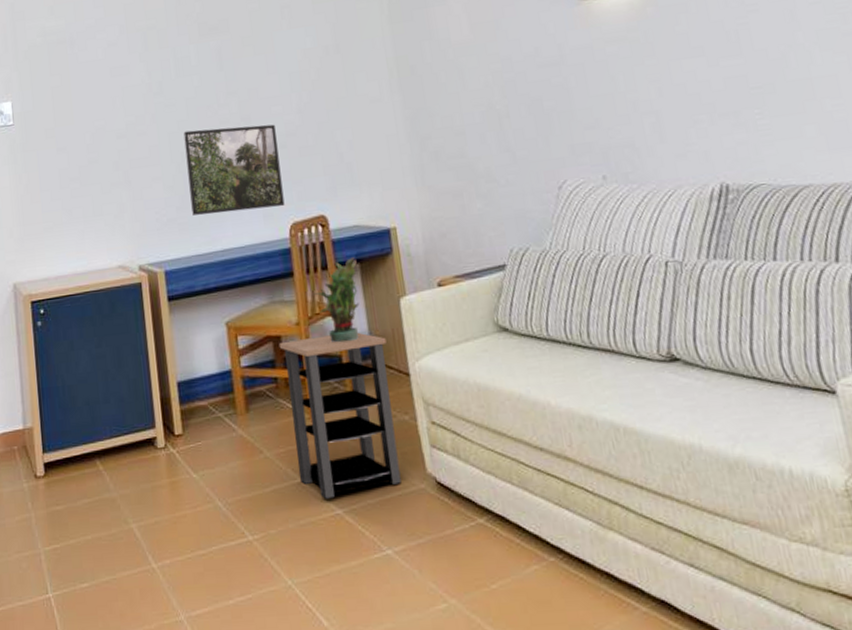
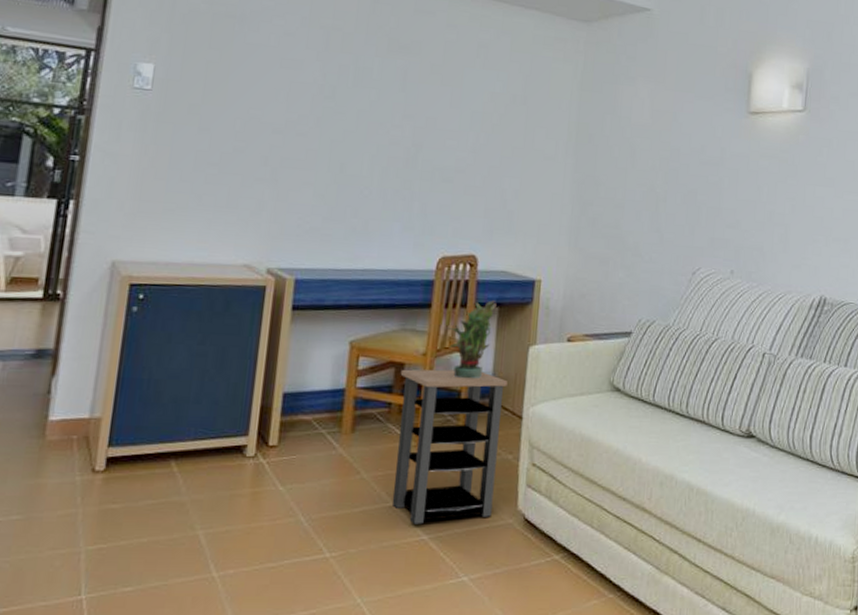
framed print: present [183,124,285,215] -> none [339,143,446,238]

